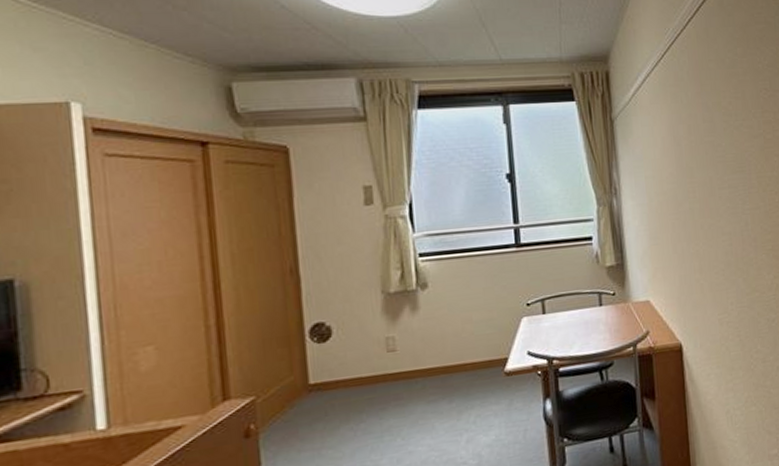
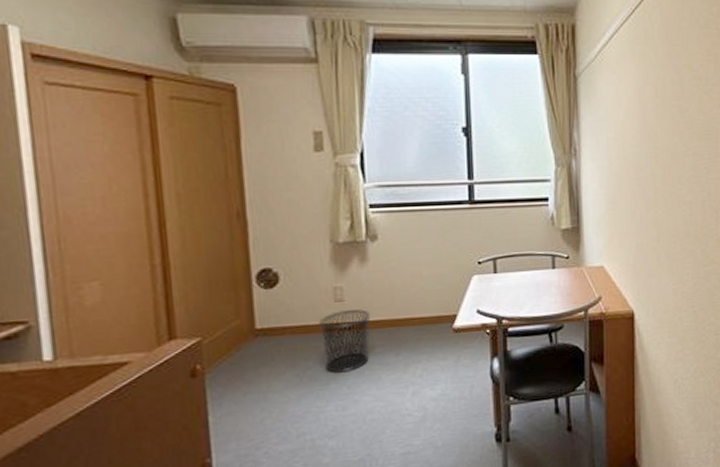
waste bin: none [372,358,423,425] -> present [319,309,370,373]

